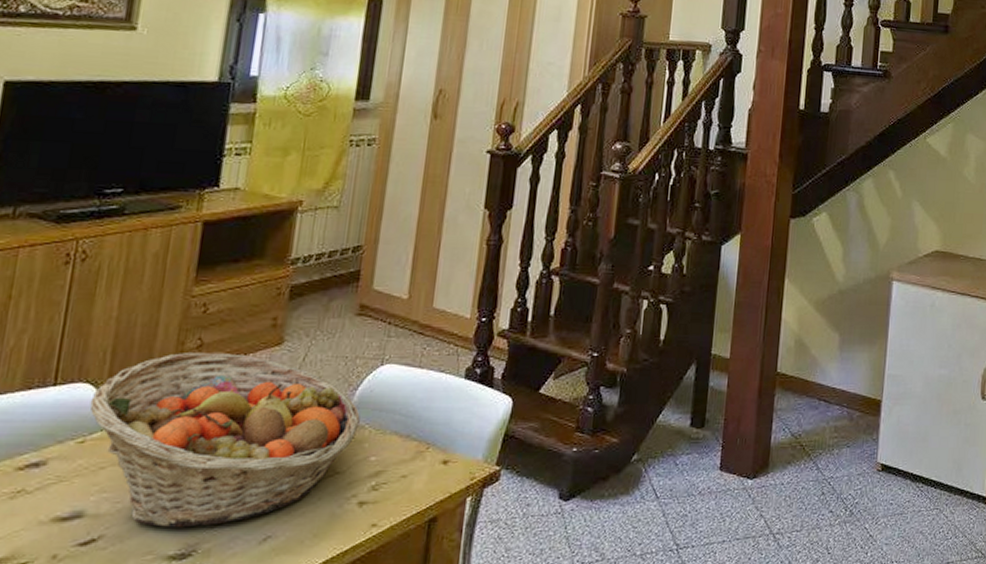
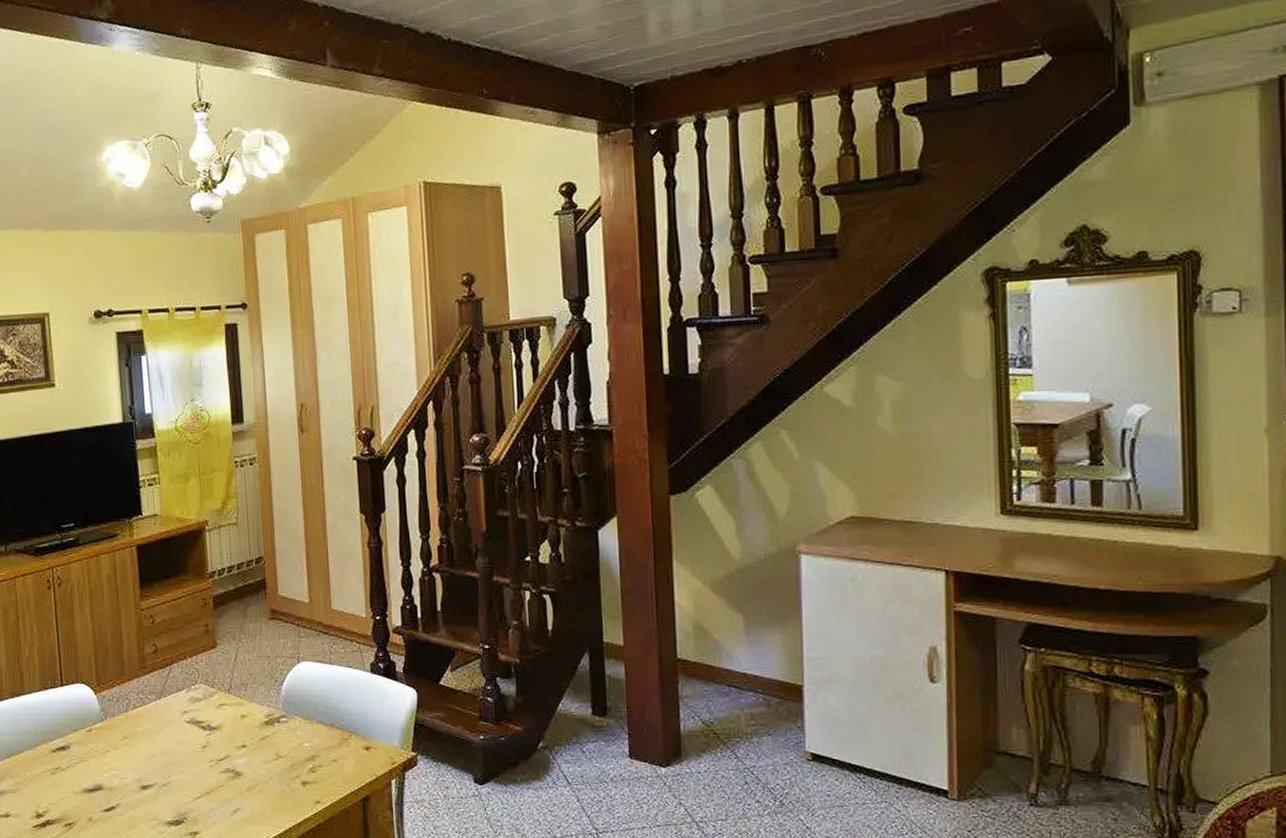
fruit basket: present [89,352,360,528] -> none [88,655,290,800]

